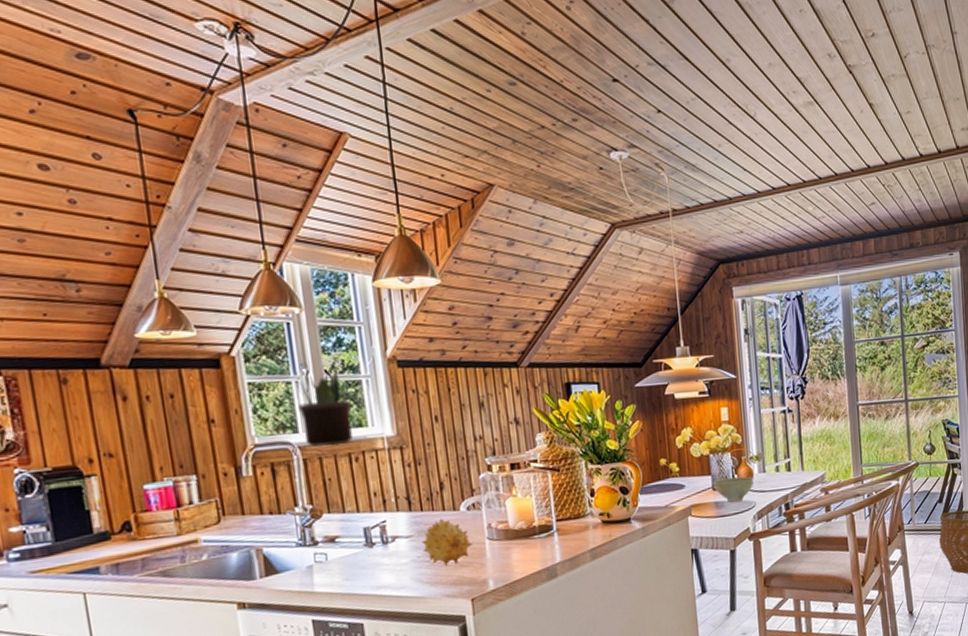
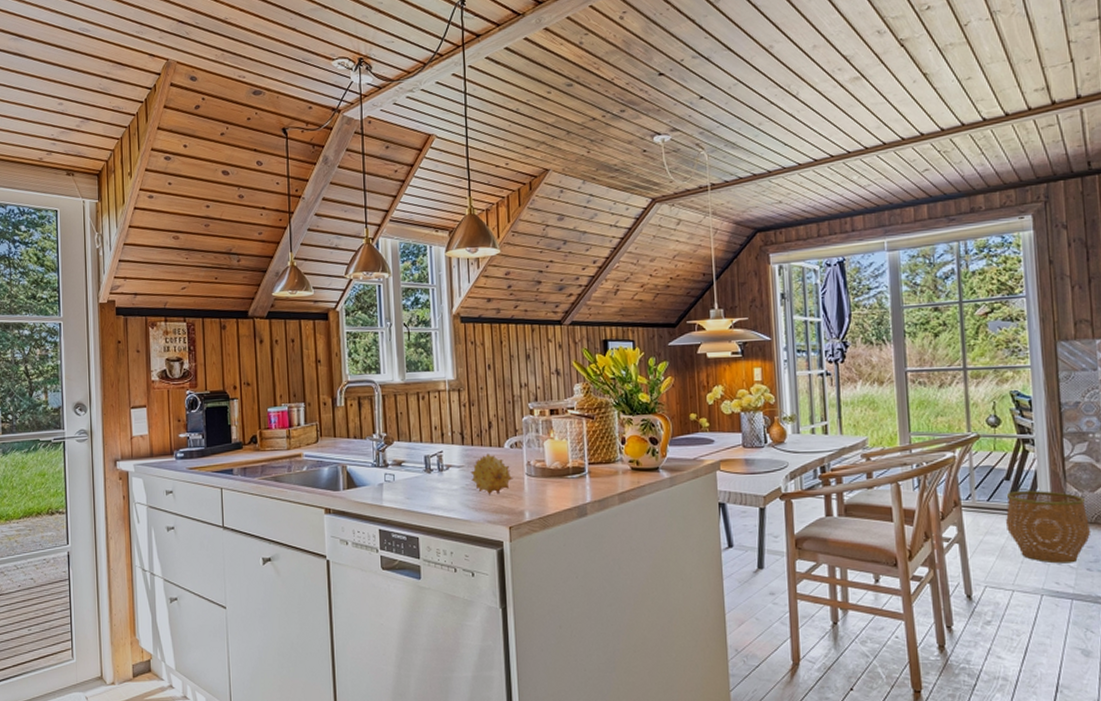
planter: present [296,368,353,447] -> none [382,322,422,385]
bowl: present [712,476,754,502] -> none [743,436,787,460]

